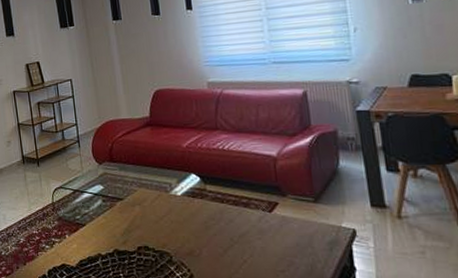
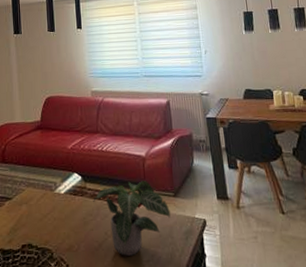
potted plant: none [215,184,310,264] -> present [93,181,171,256]

